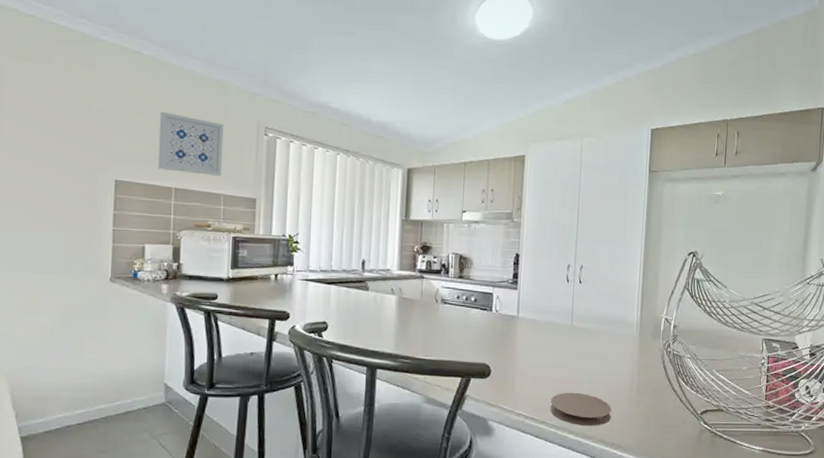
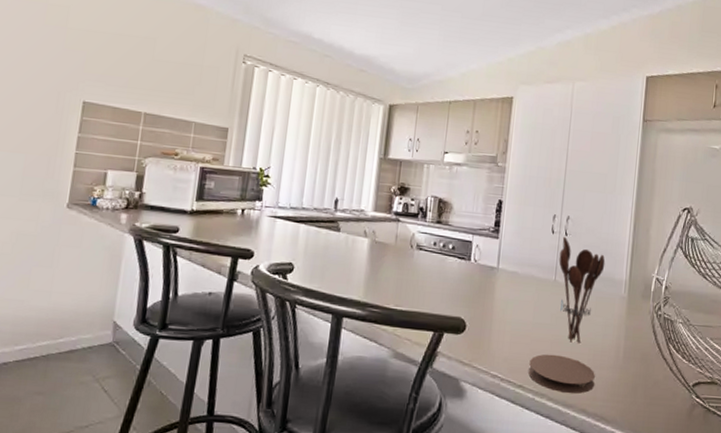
wall art: present [157,111,224,176] -> none [128,33,201,103]
utensil holder: none [574,284,618,381] -> present [559,236,606,343]

